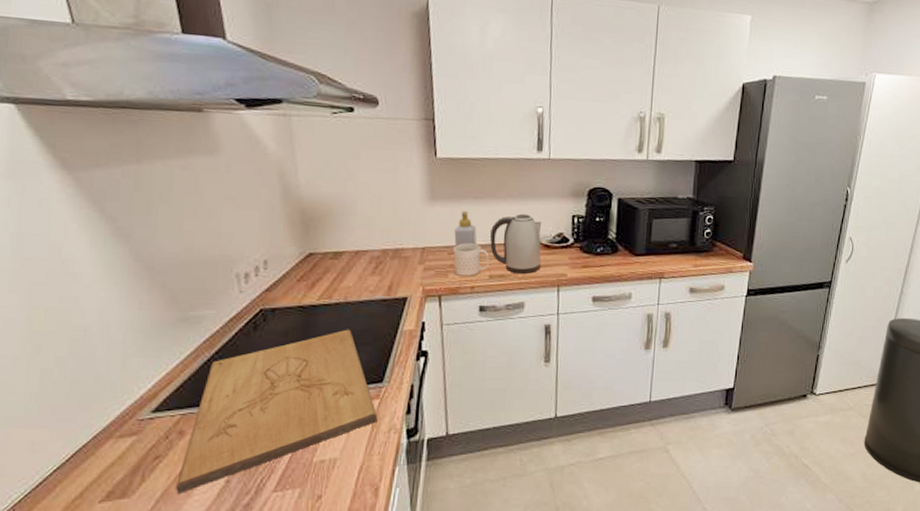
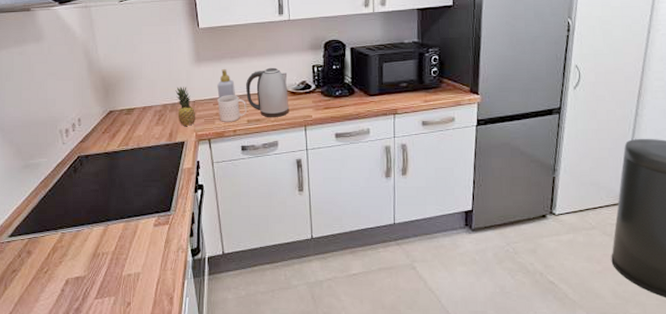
cutting board: present [176,329,378,495] -> none [28,169,168,300]
fruit: none [400,228,424,278] -> present [175,87,195,126]

